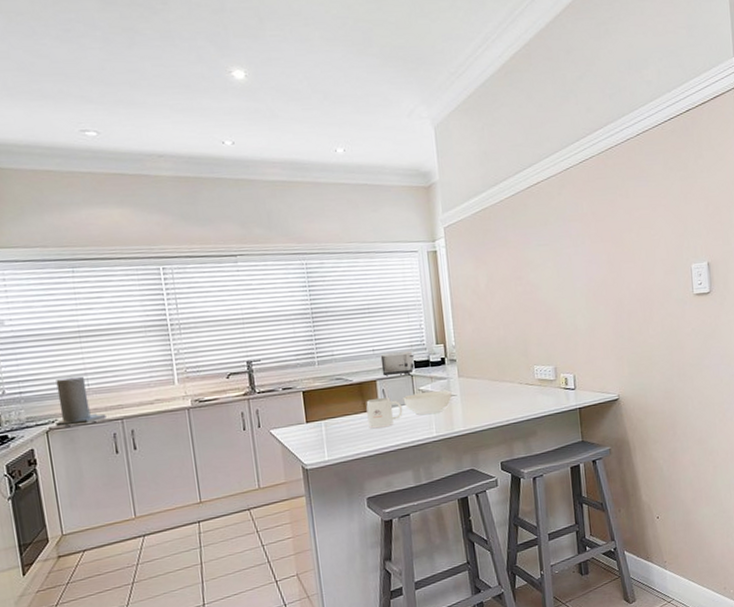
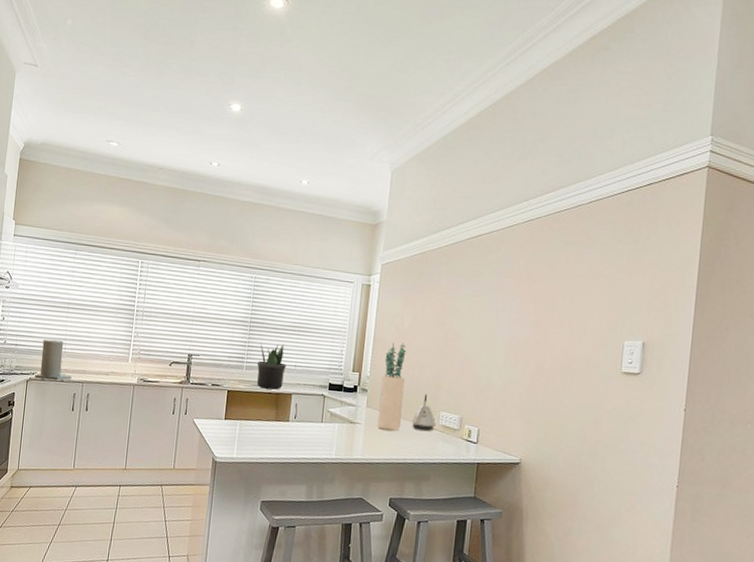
planter: none [328,330,364,381] -> present [257,343,286,390]
mug: present [366,397,403,429] -> none [277,410,310,440]
toaster: present [380,351,415,375] -> none [299,370,331,394]
bowl: present [403,390,452,416] -> none [312,413,357,437]
vase: none [467,304,497,397] -> present [377,342,406,431]
kettle: none [507,352,532,390] -> present [411,394,436,432]

